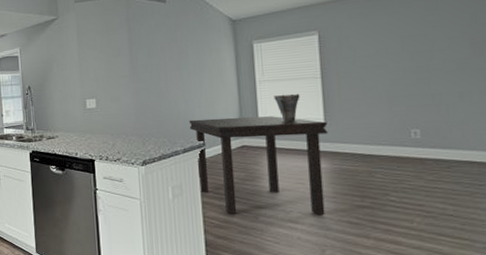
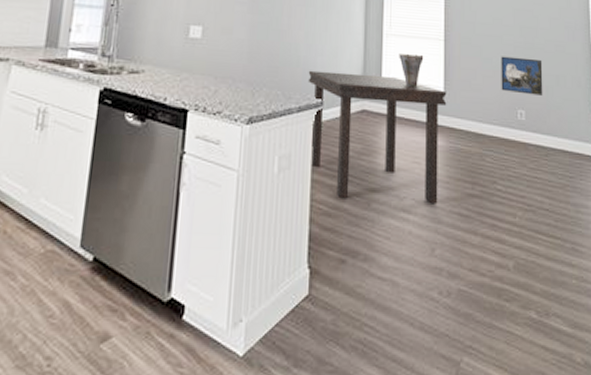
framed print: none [388,80,443,115] -> present [501,56,543,96]

